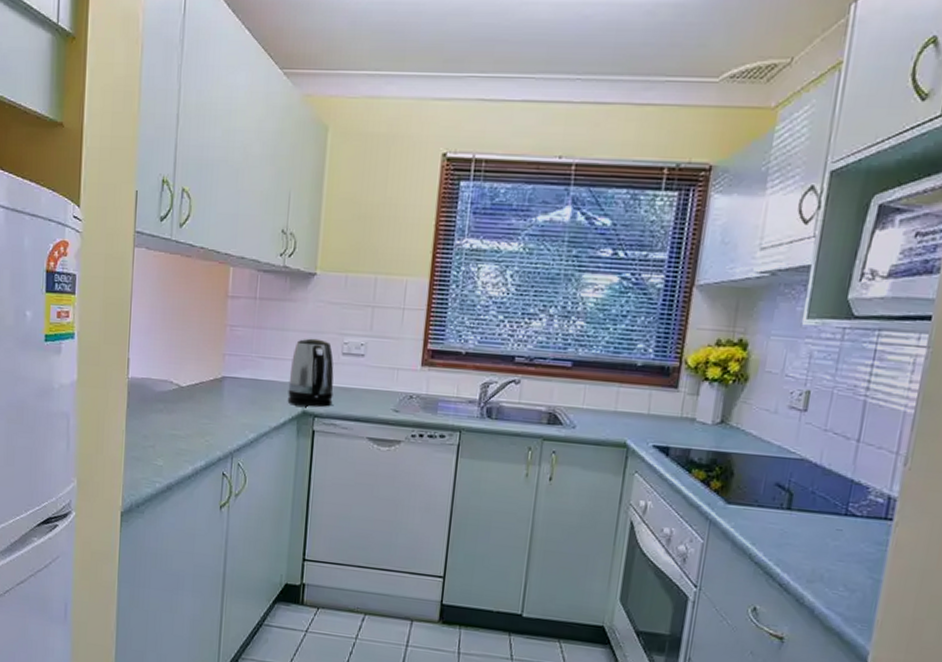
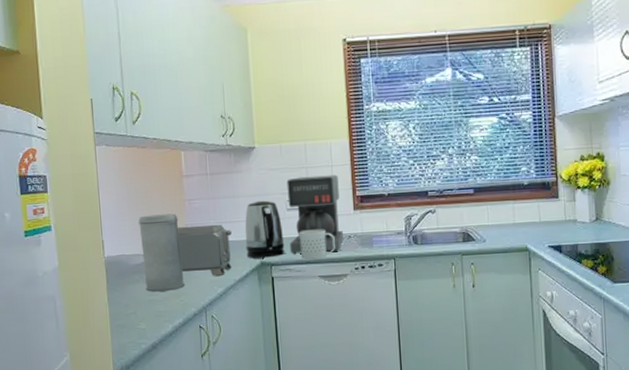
canister: none [168,336,216,428] -> present [138,213,186,293]
toaster: none [211,355,274,419] -> present [178,224,232,276]
coffee maker: none [338,316,409,413] -> present [286,174,343,255]
mug: none [350,381,393,418] -> present [299,229,335,259]

